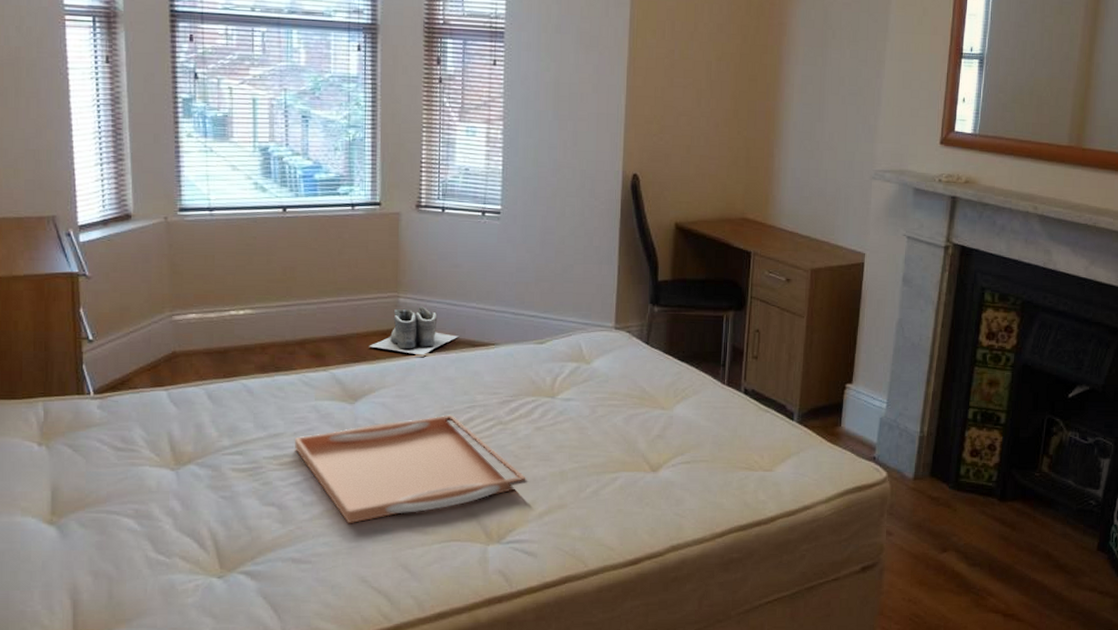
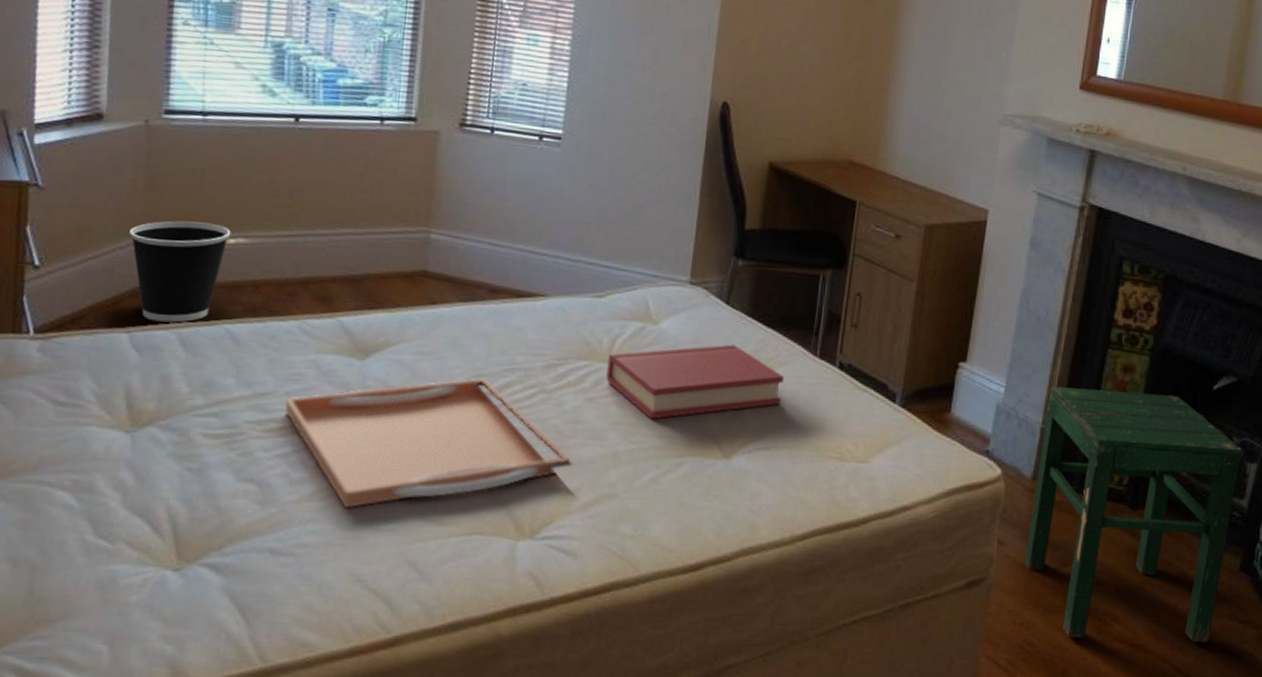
wastebasket: none [160,298,240,381] -> present [129,220,231,323]
boots: present [369,306,459,356] -> none [388,245,501,305]
hardback book: none [551,377,698,442] -> present [606,344,784,420]
stool: none [910,401,1096,612] -> present [1024,387,1242,643]

